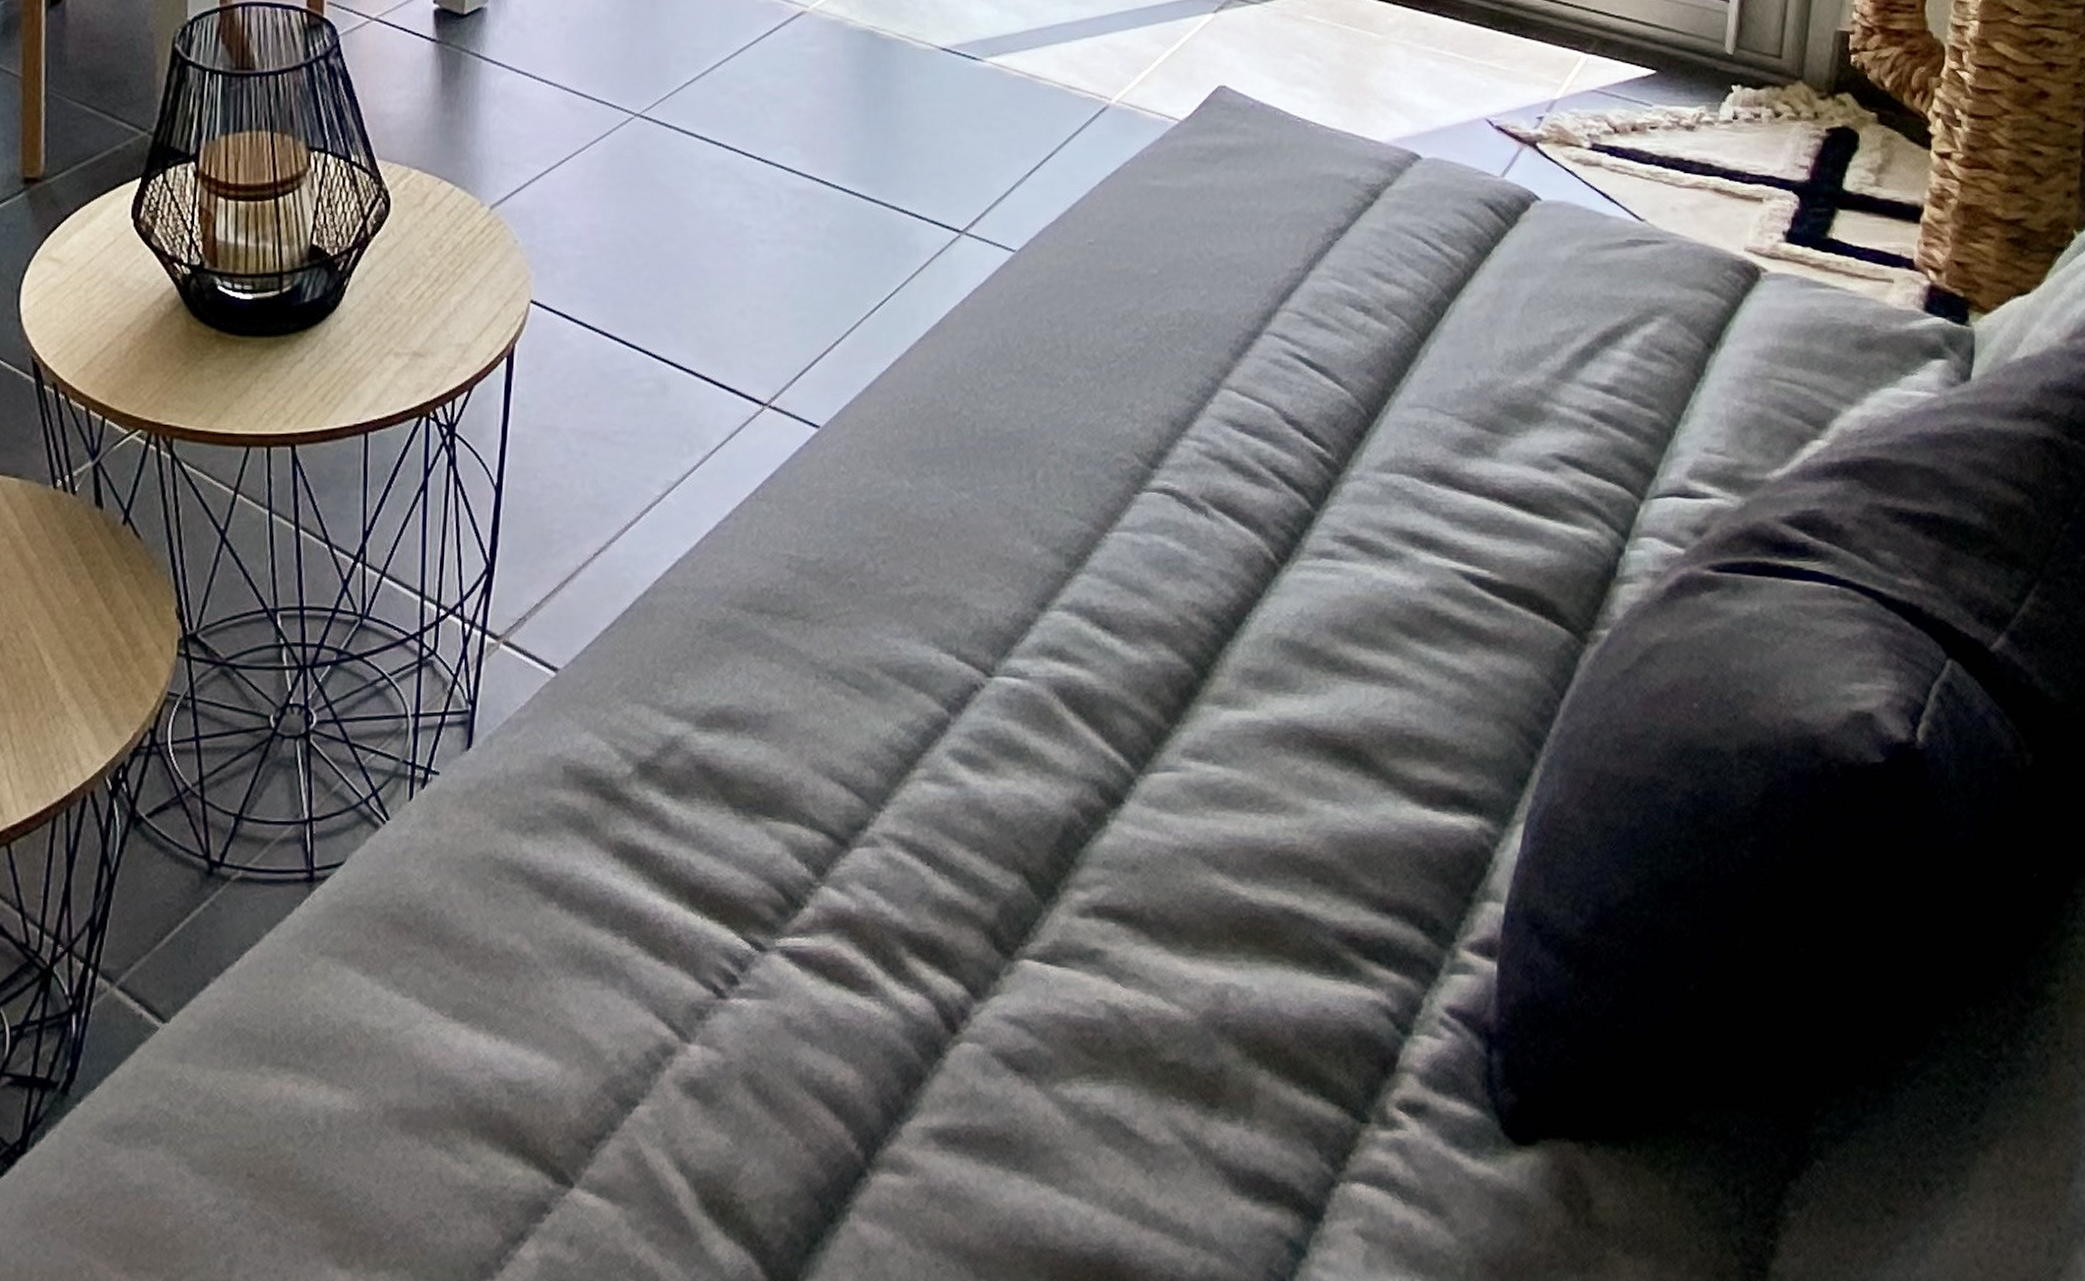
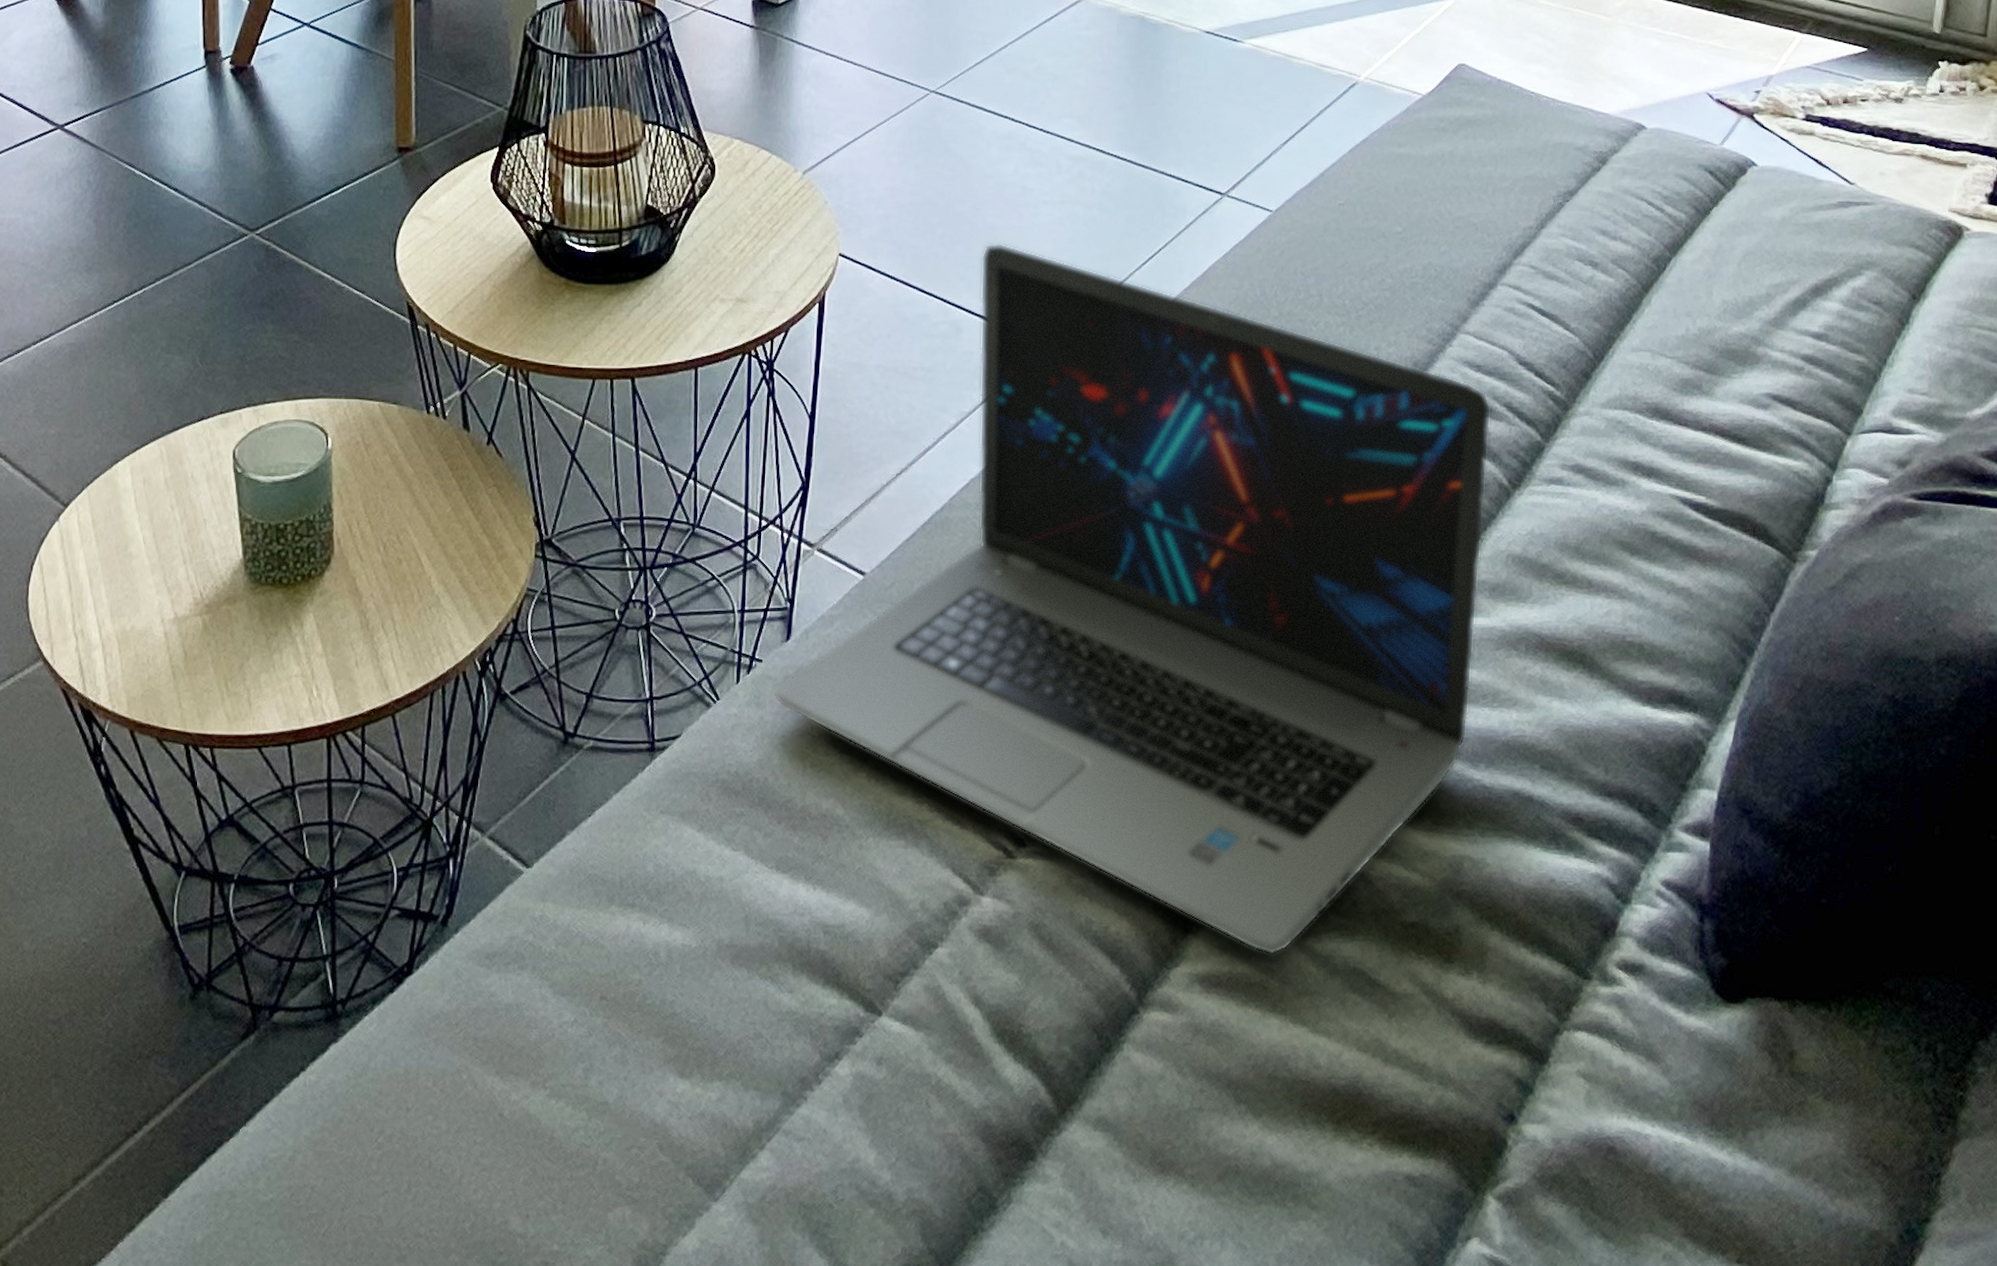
laptop: none [451,287,1256,1104] -> present [773,242,1492,954]

